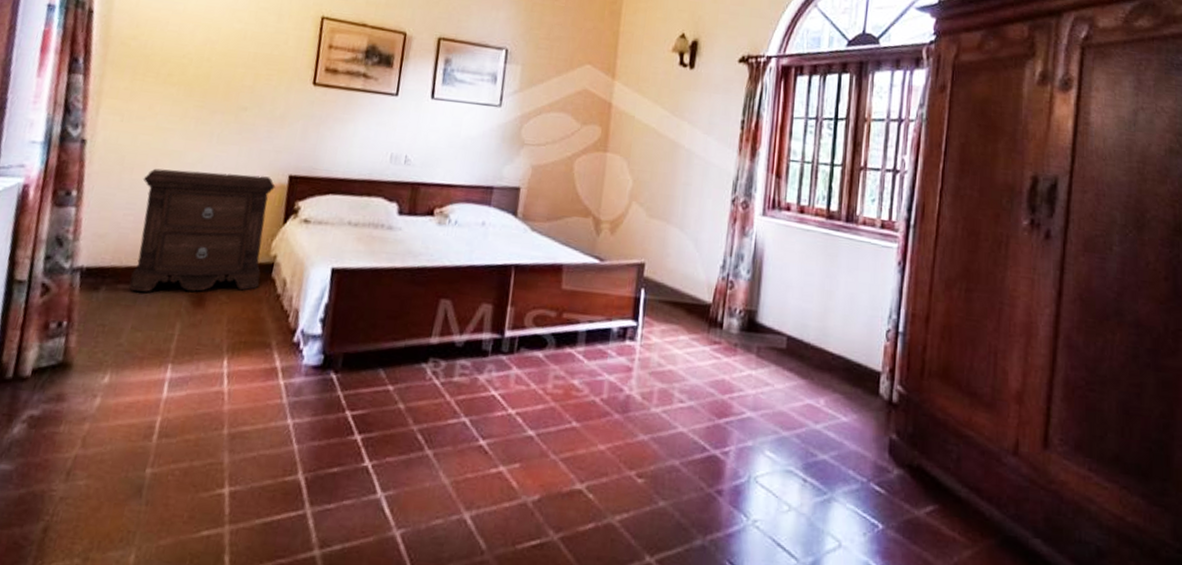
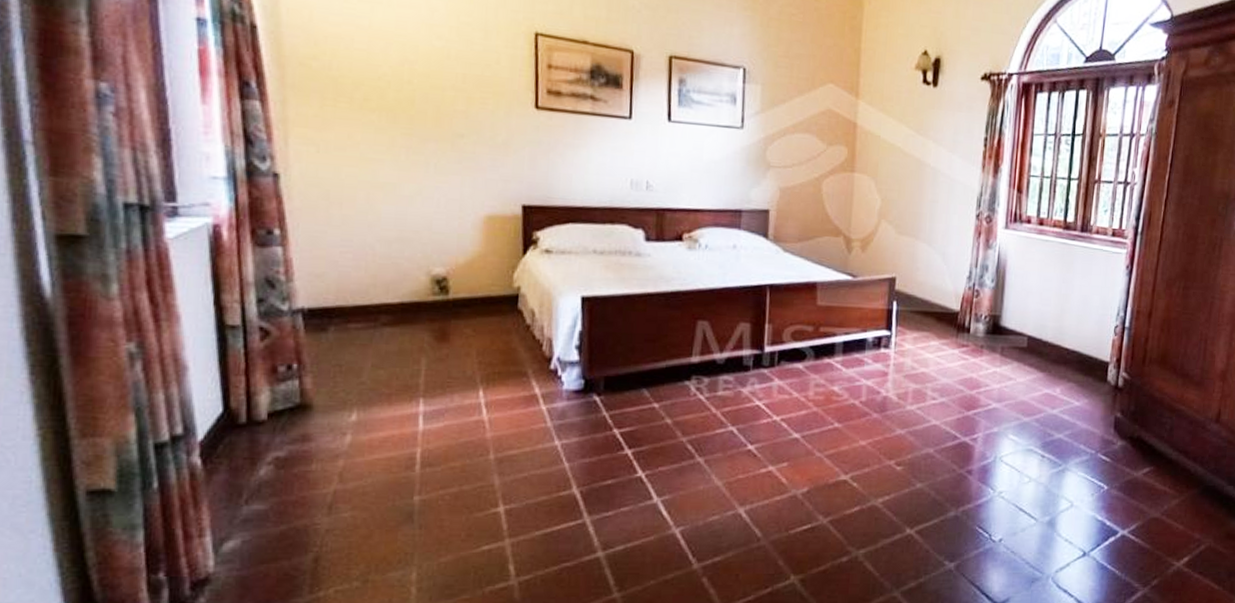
nightstand: present [129,168,276,293] -> none [355,202,509,331]

